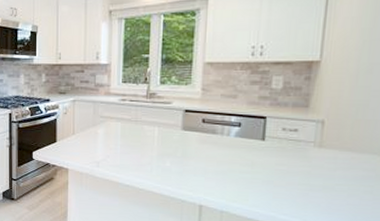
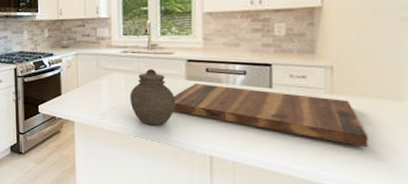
jar: none [125,118,170,175] -> present [130,69,176,126]
cutting board: none [167,134,349,200] -> present [173,84,368,148]

